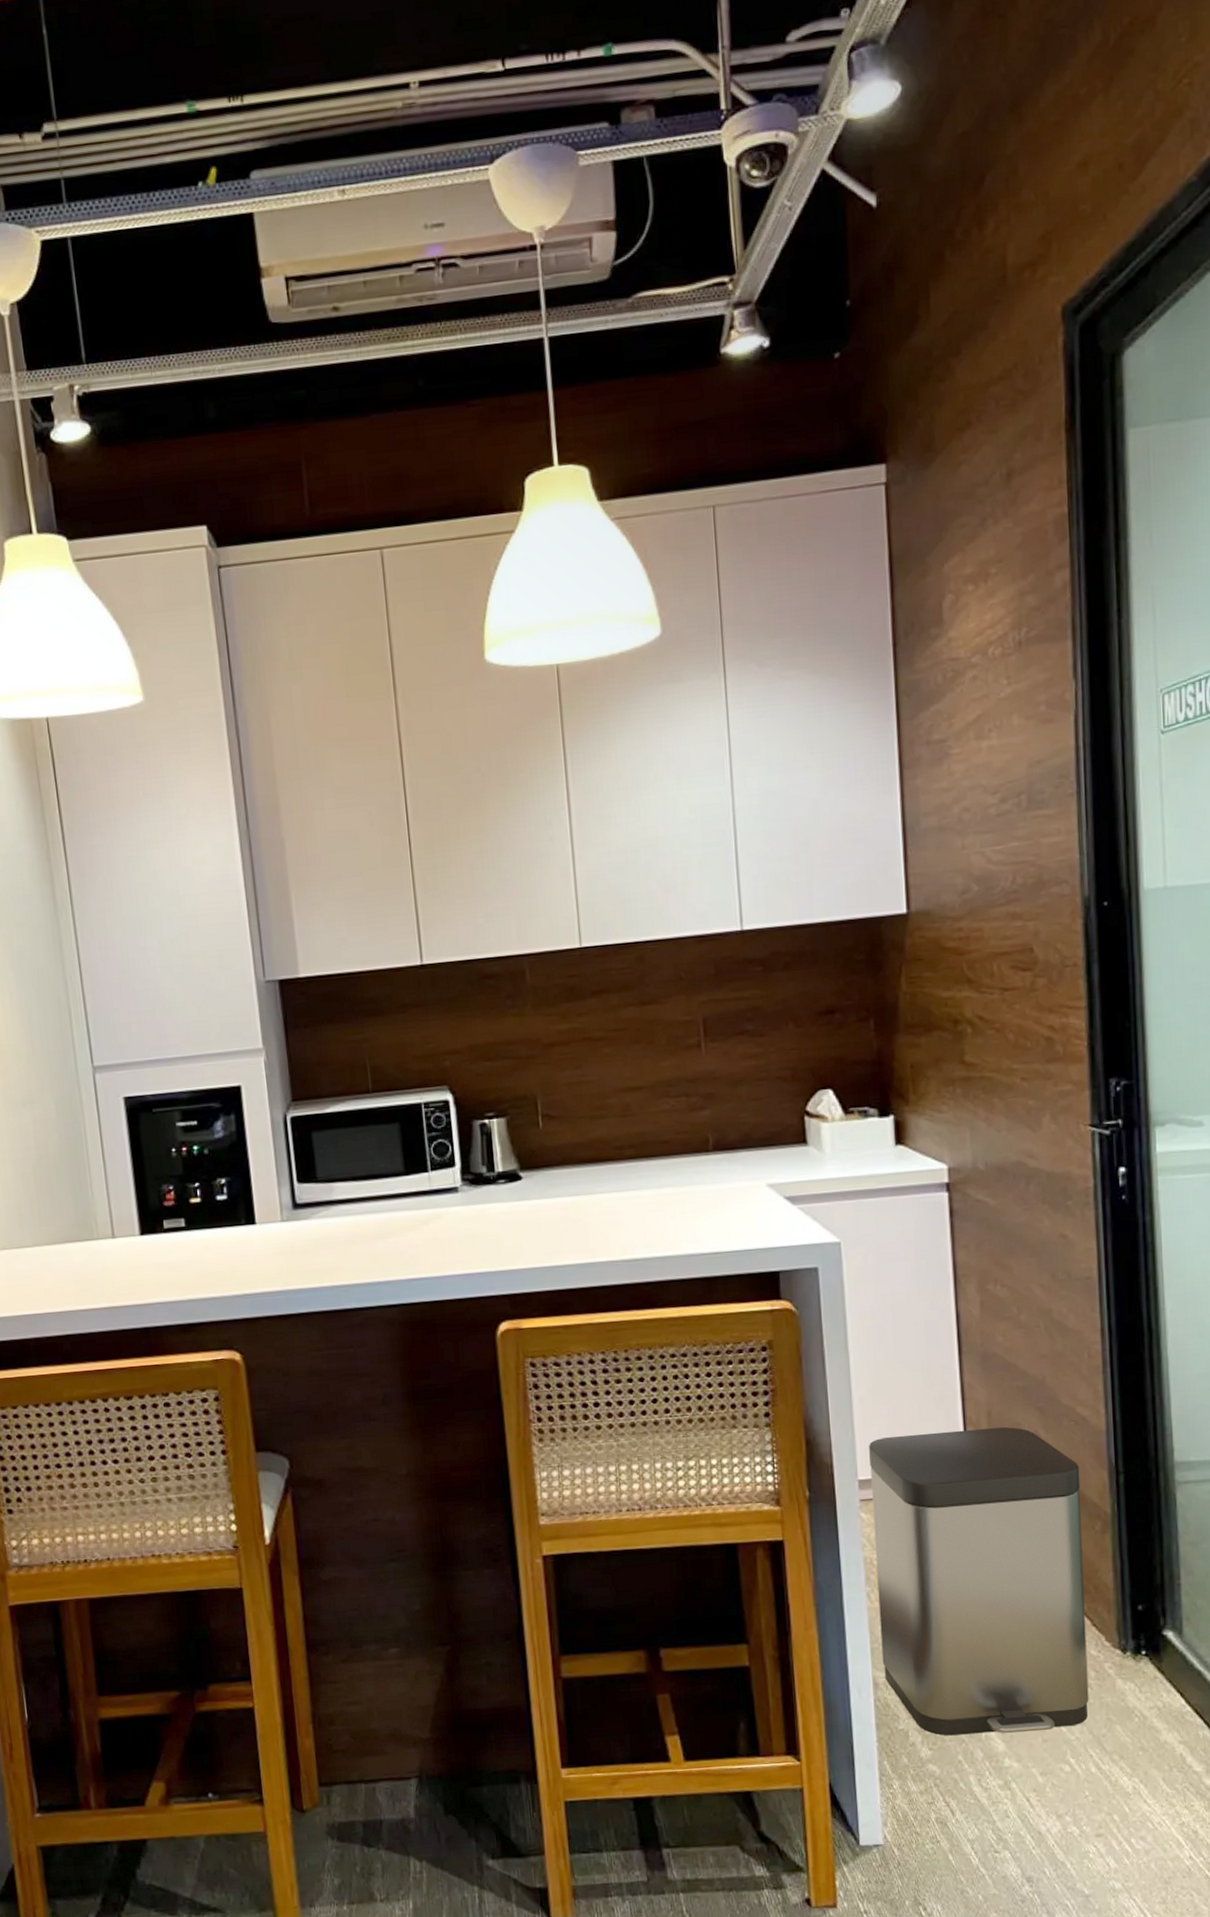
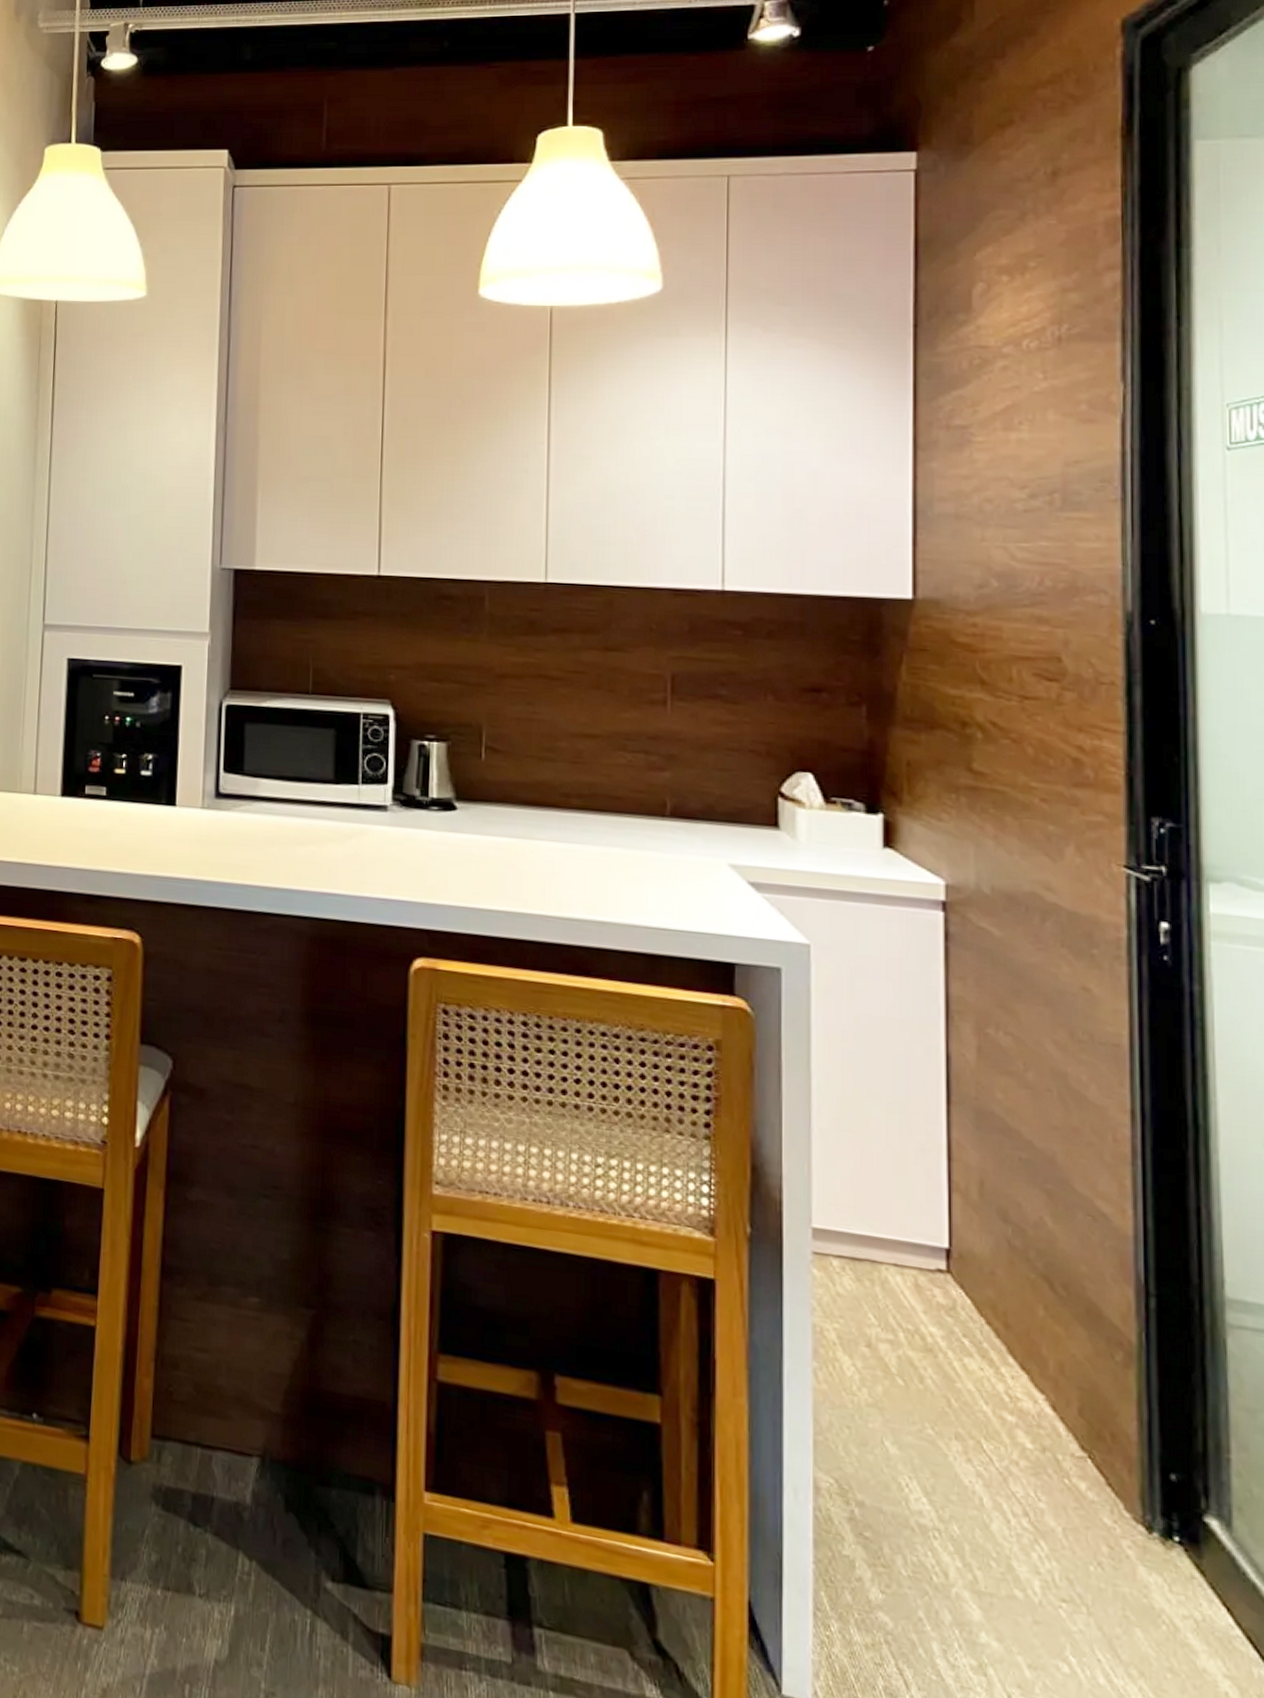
pedal bin: present [868,1426,1089,1736] -> none [827,1182,1099,1613]

